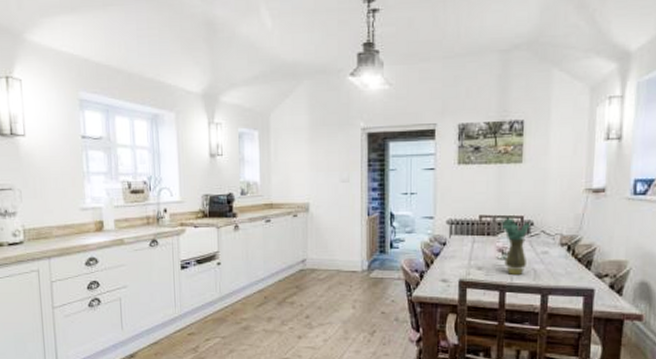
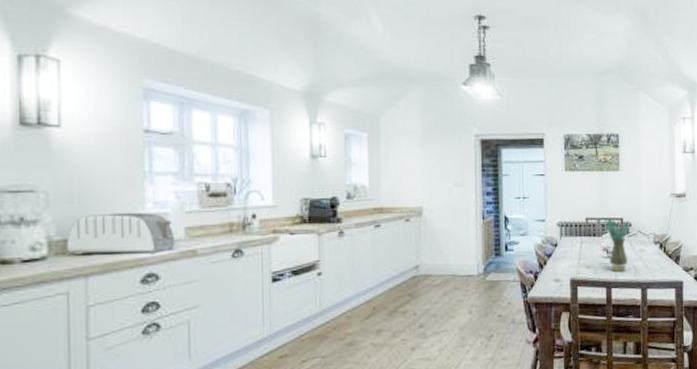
toaster: none [35,206,108,242] -> present [66,212,176,256]

